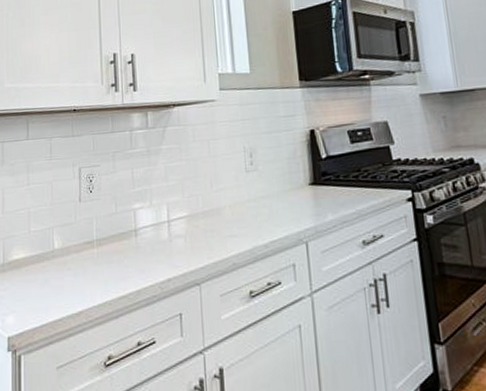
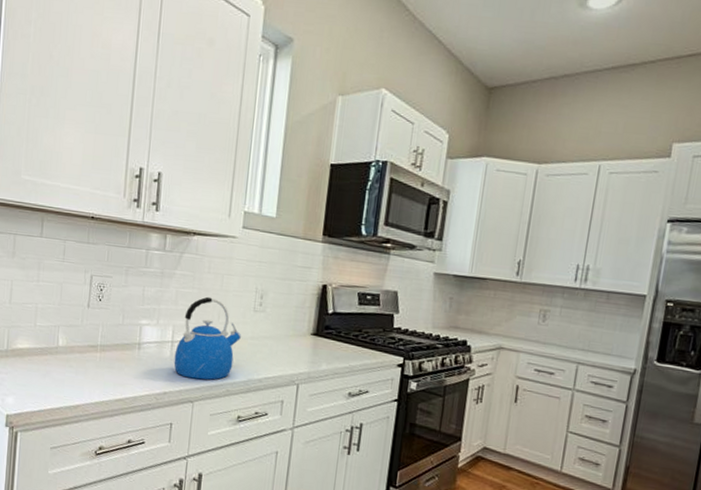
kettle: none [173,166,239,258] -> present [173,296,242,380]

